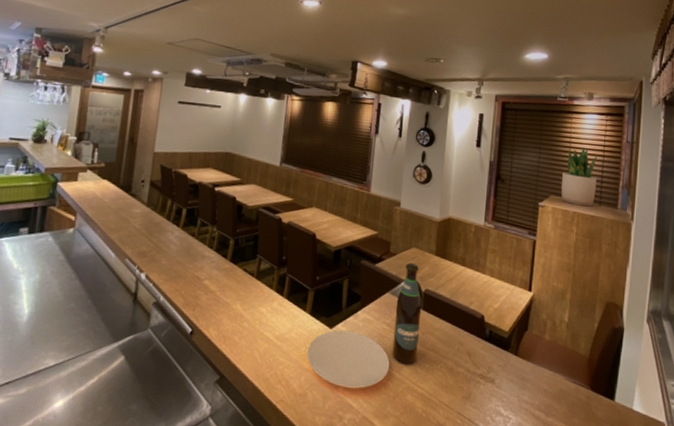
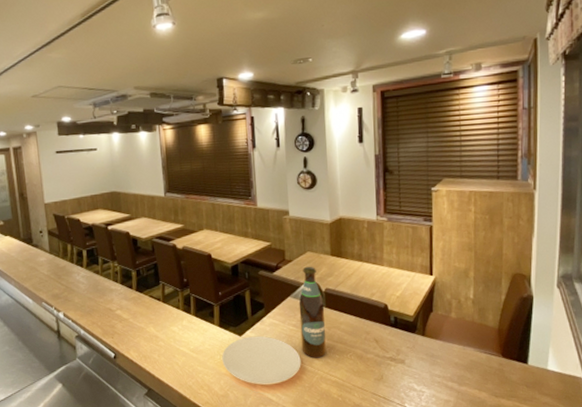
planter: present [561,147,599,207] -> none [453,122,493,184]

